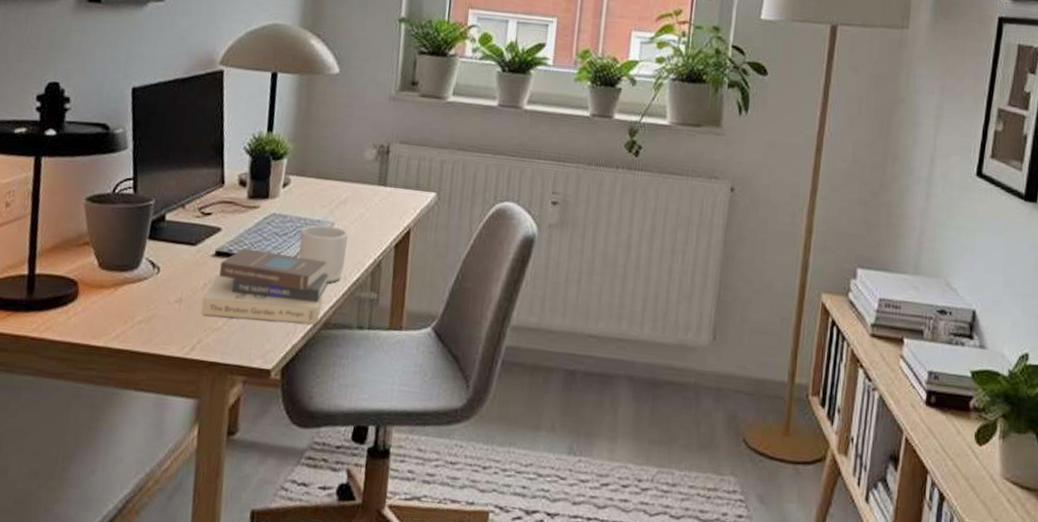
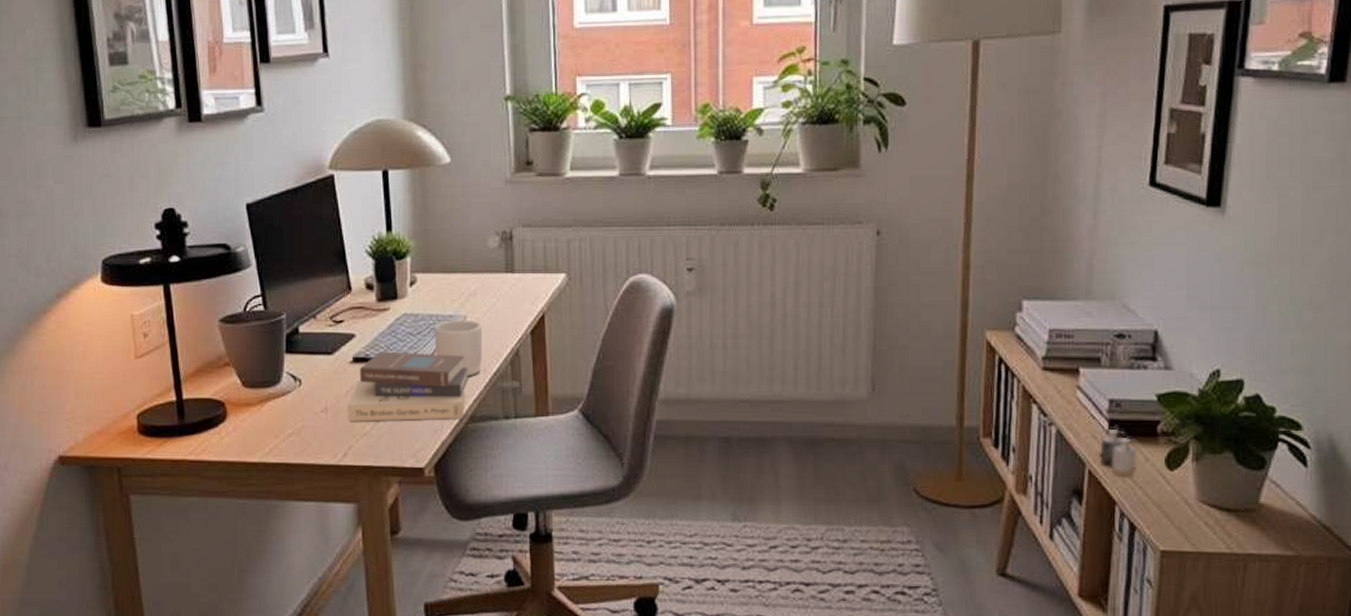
candle: none [916,399,953,450] -> present [1100,428,1139,479]

